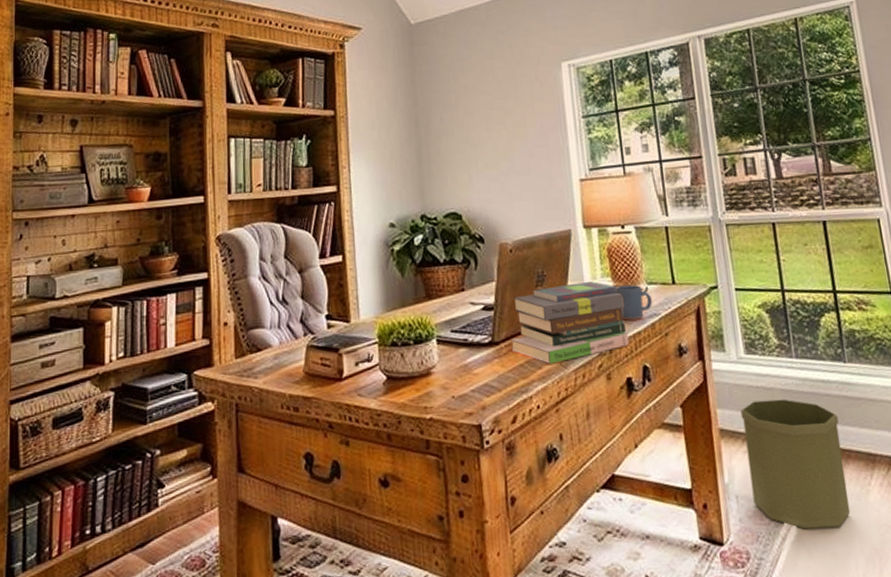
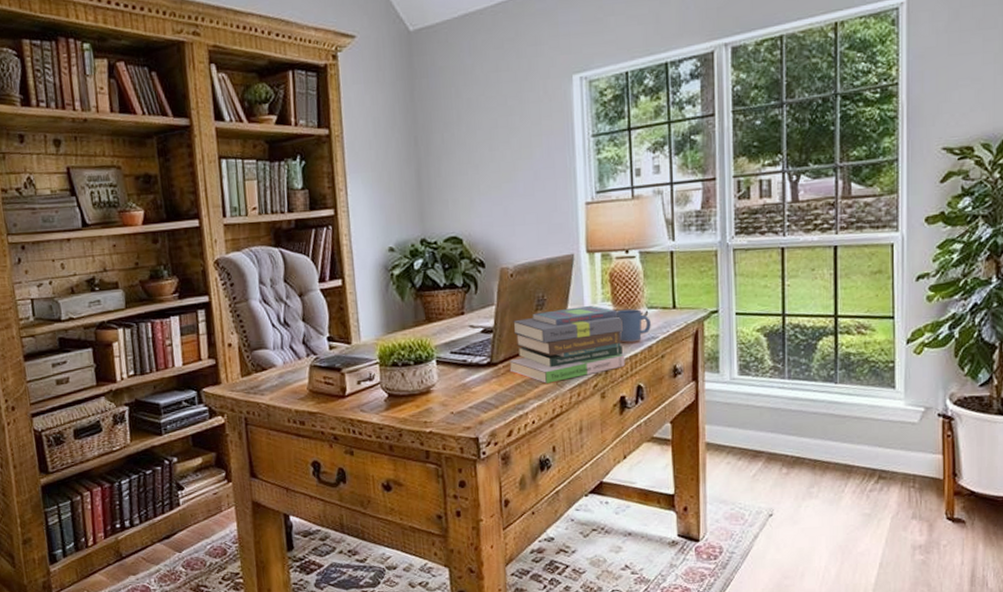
trash bin: present [740,399,851,529] -> none [728,416,822,529]

